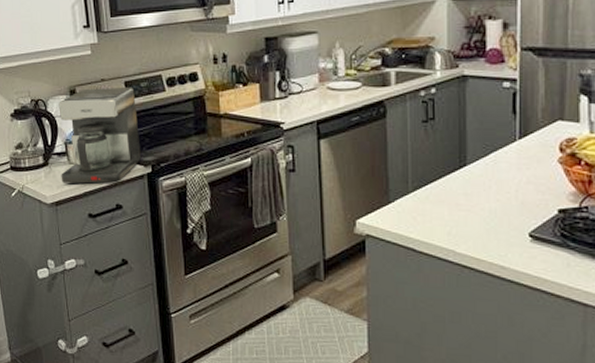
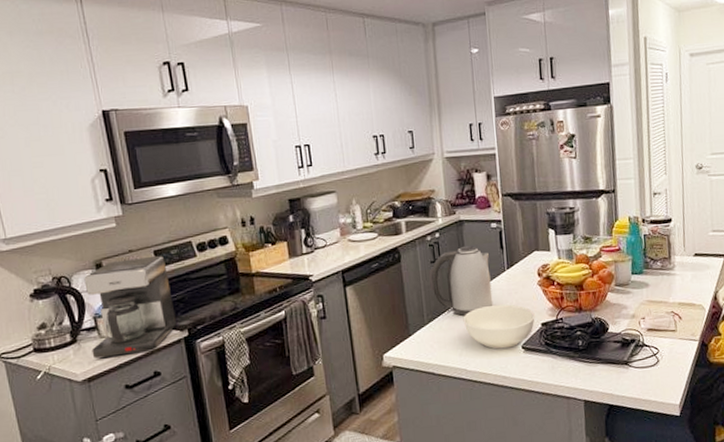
kettle: none [422,107,497,189] -> present [431,246,493,317]
bowl: none [456,179,550,234] -> present [463,304,535,349]

